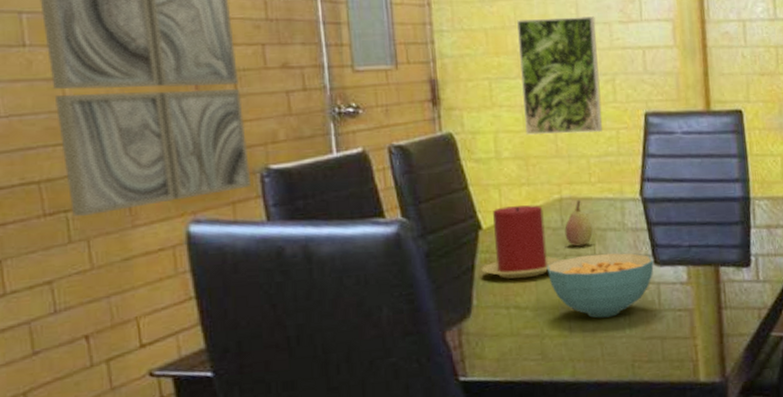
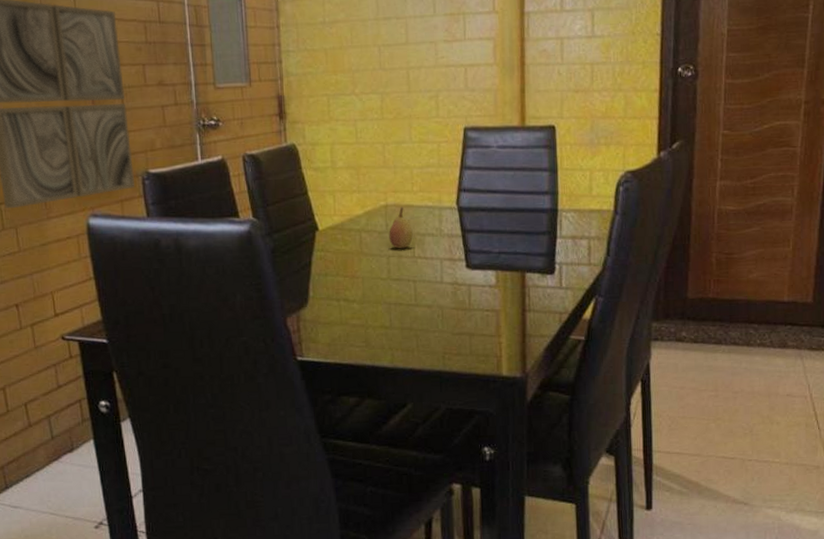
candle: present [481,205,562,279] -> none [317,210,385,276]
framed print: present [517,16,603,135] -> none [353,35,426,147]
cereal bowl: present [547,253,654,318] -> none [373,256,466,314]

